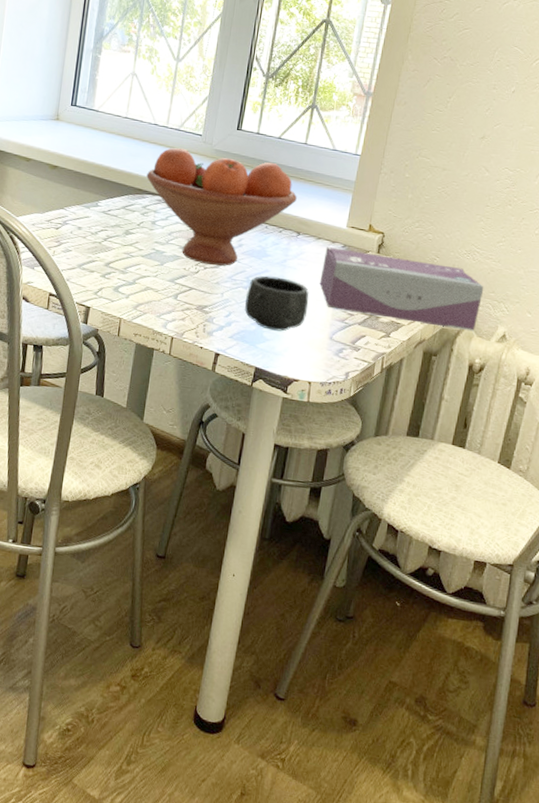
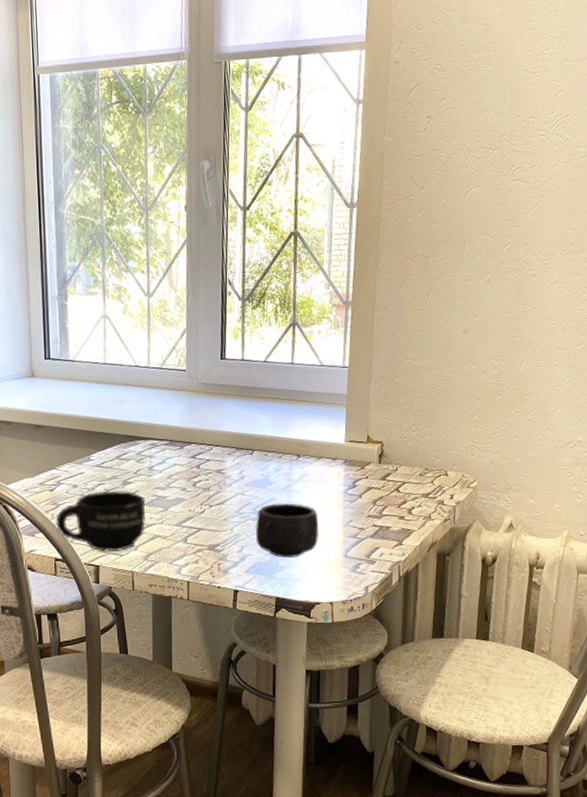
mug: none [56,236,144,297] -> present [56,490,145,552]
fruit bowl: present [146,148,297,266] -> none [135,386,292,503]
tissue box: present [319,247,484,332] -> none [326,464,486,526]

